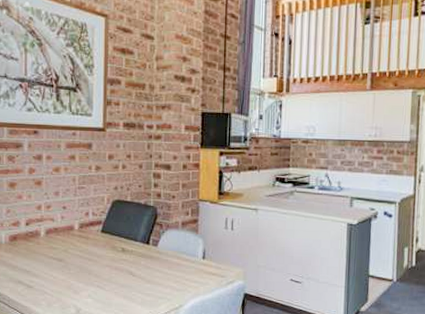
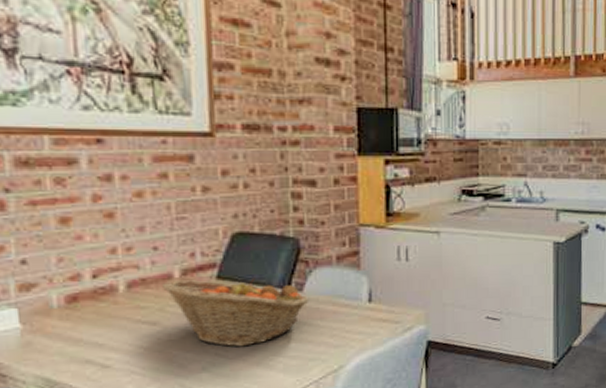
fruit basket: none [67,231,160,283] -> present [162,278,308,347]

